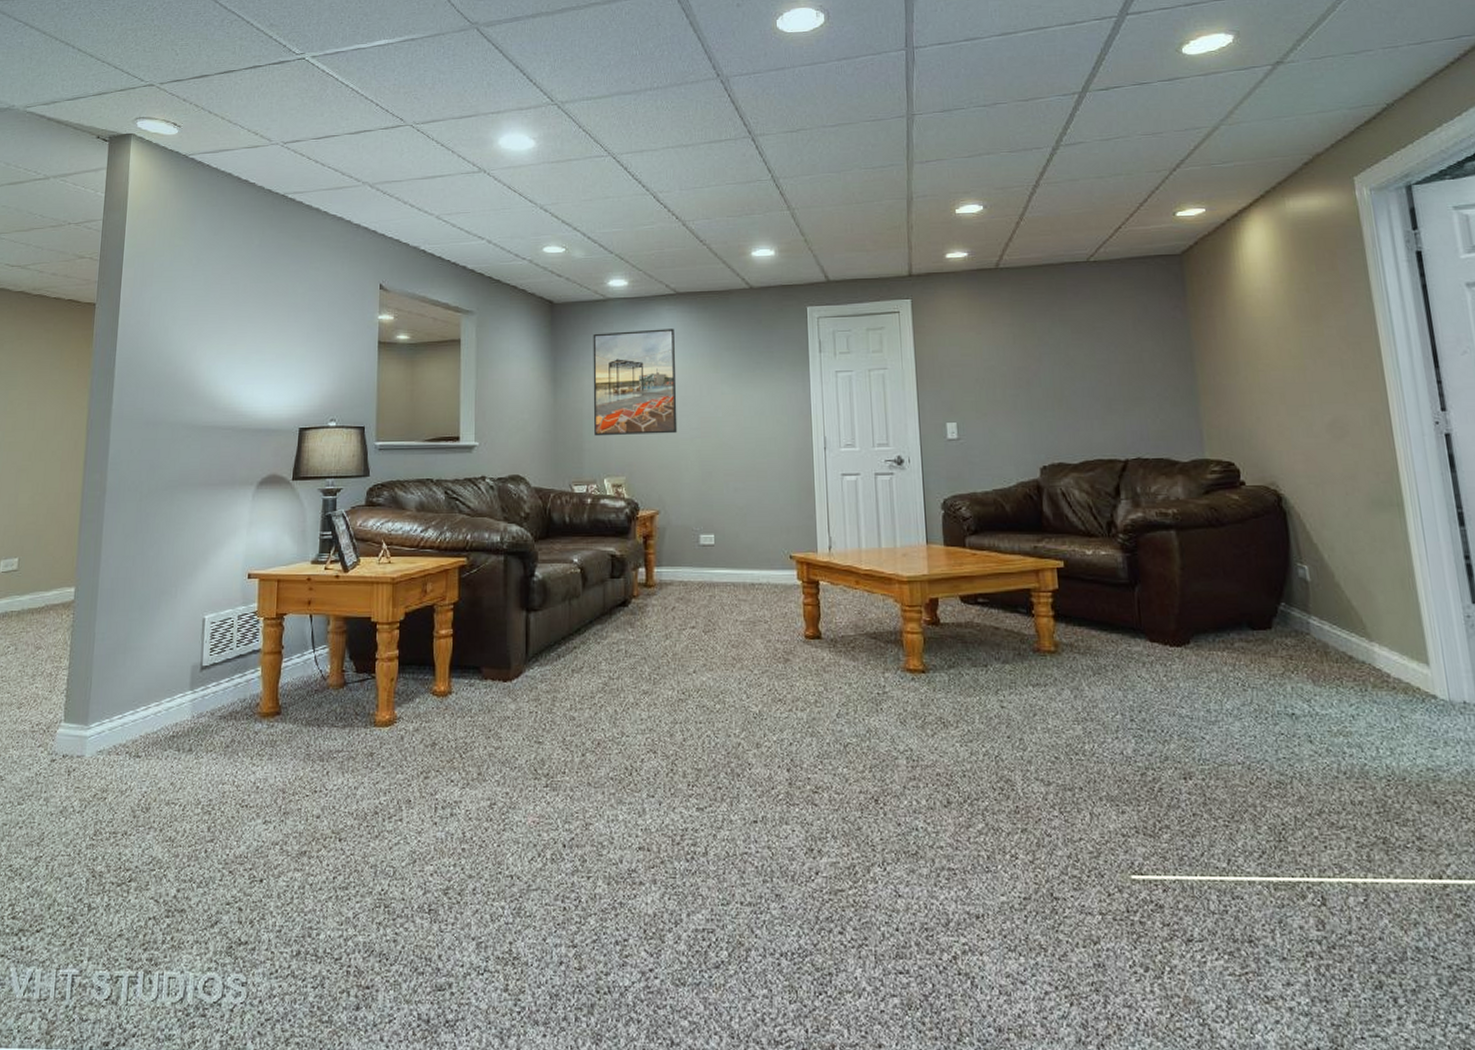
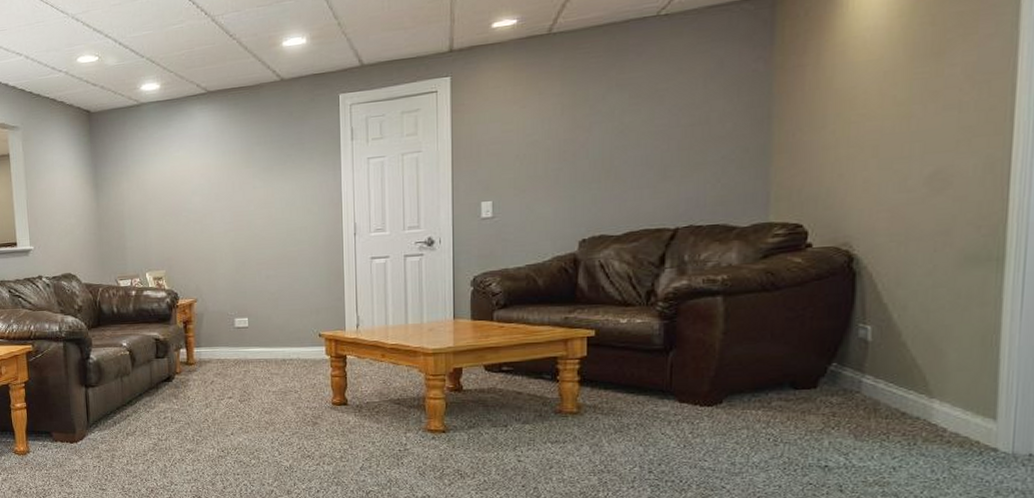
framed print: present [593,328,678,436] -> none [129,128,212,235]

